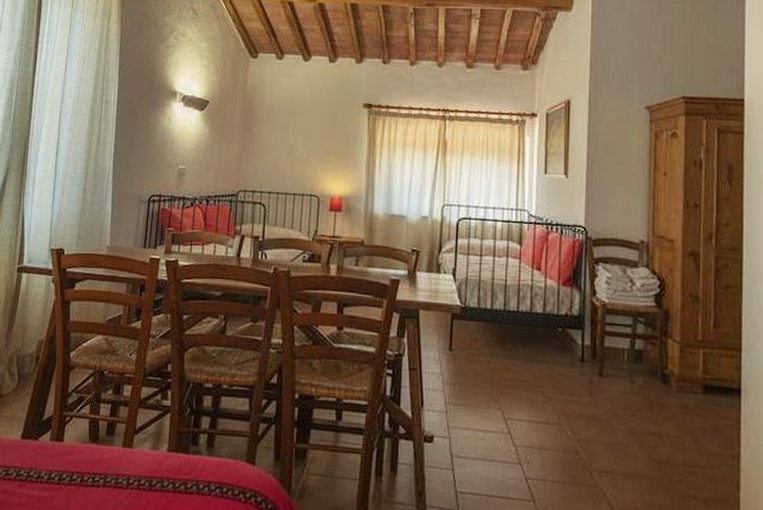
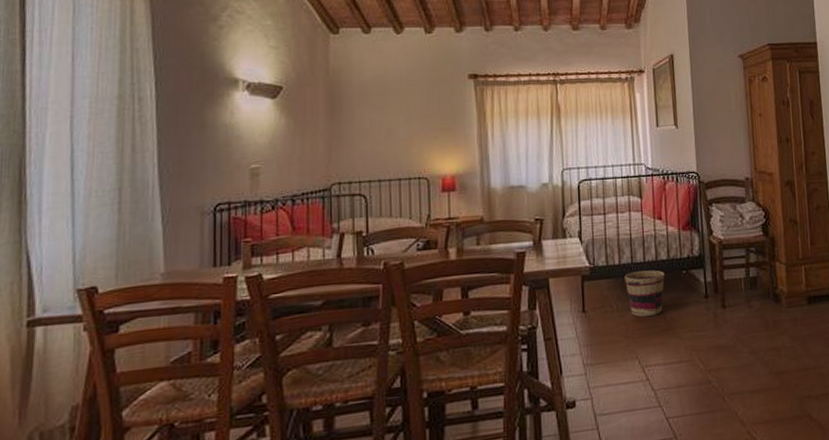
basket: none [495,319,538,369] -> present [624,270,665,317]

